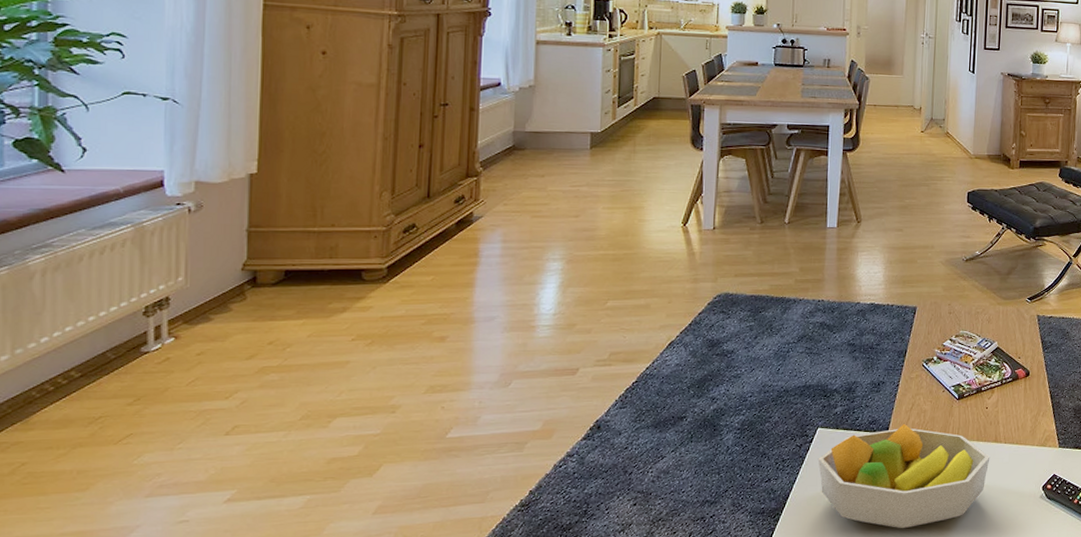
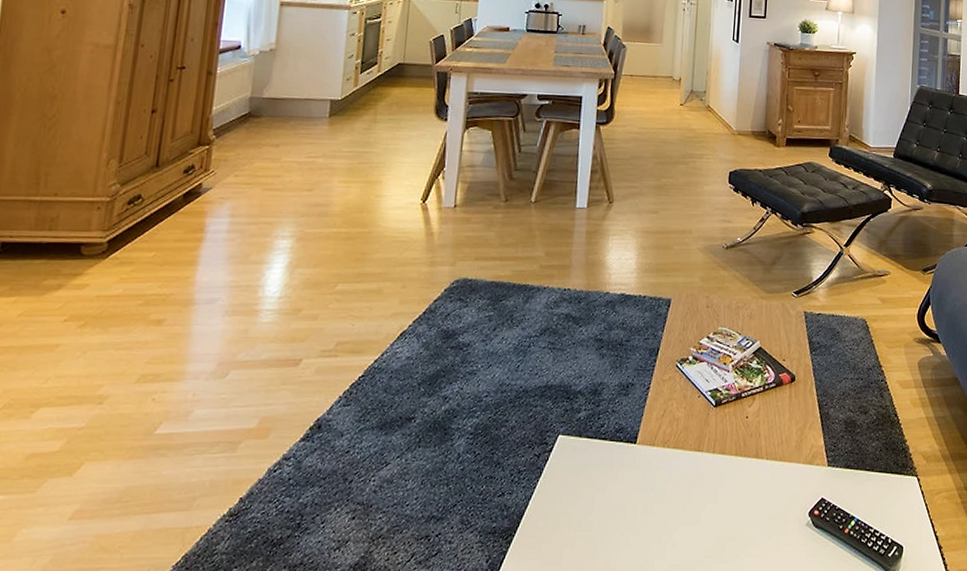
fruit bowl: present [818,423,990,529] -> none [557,432,750,558]

